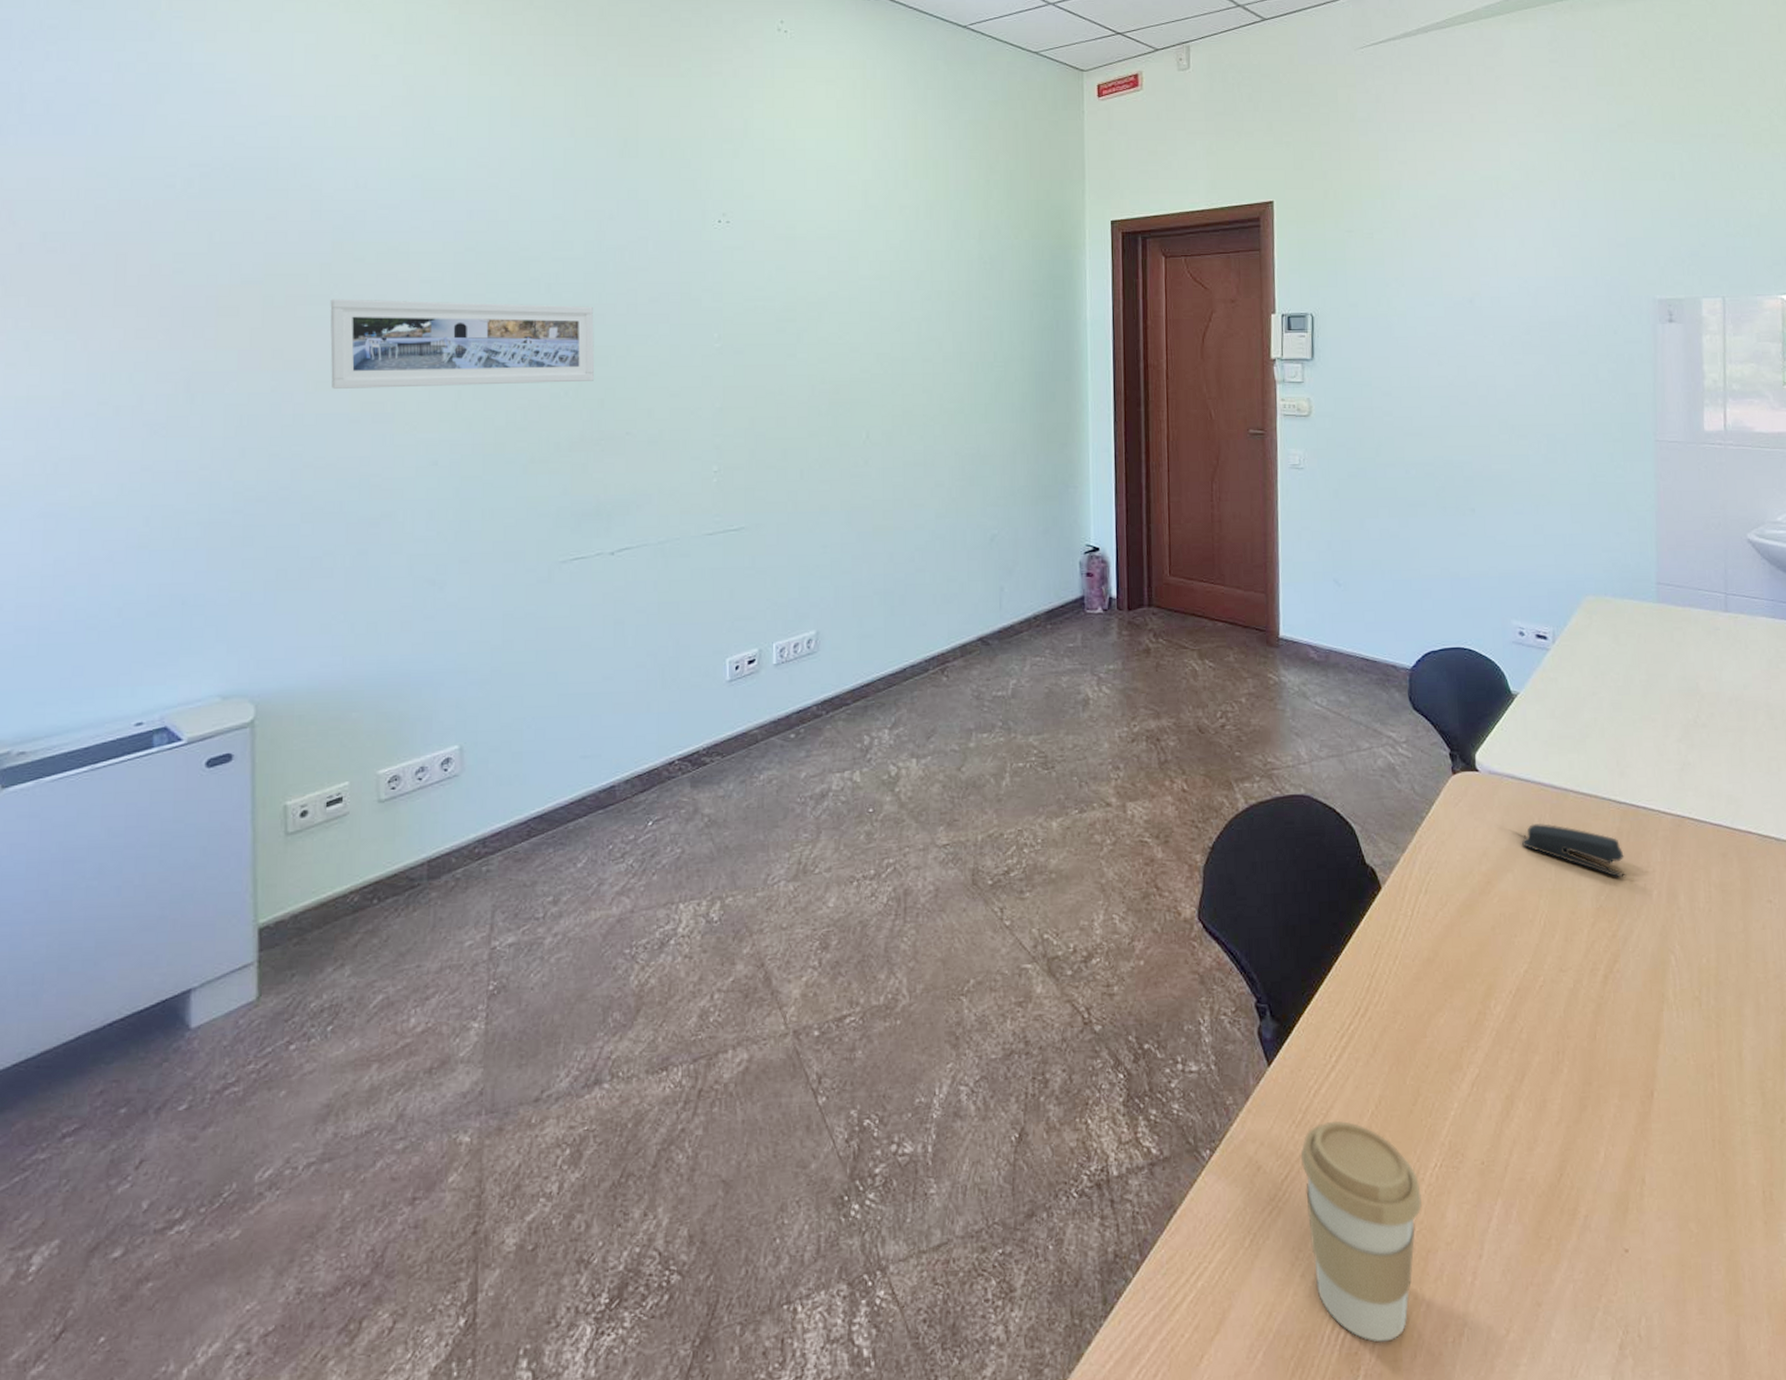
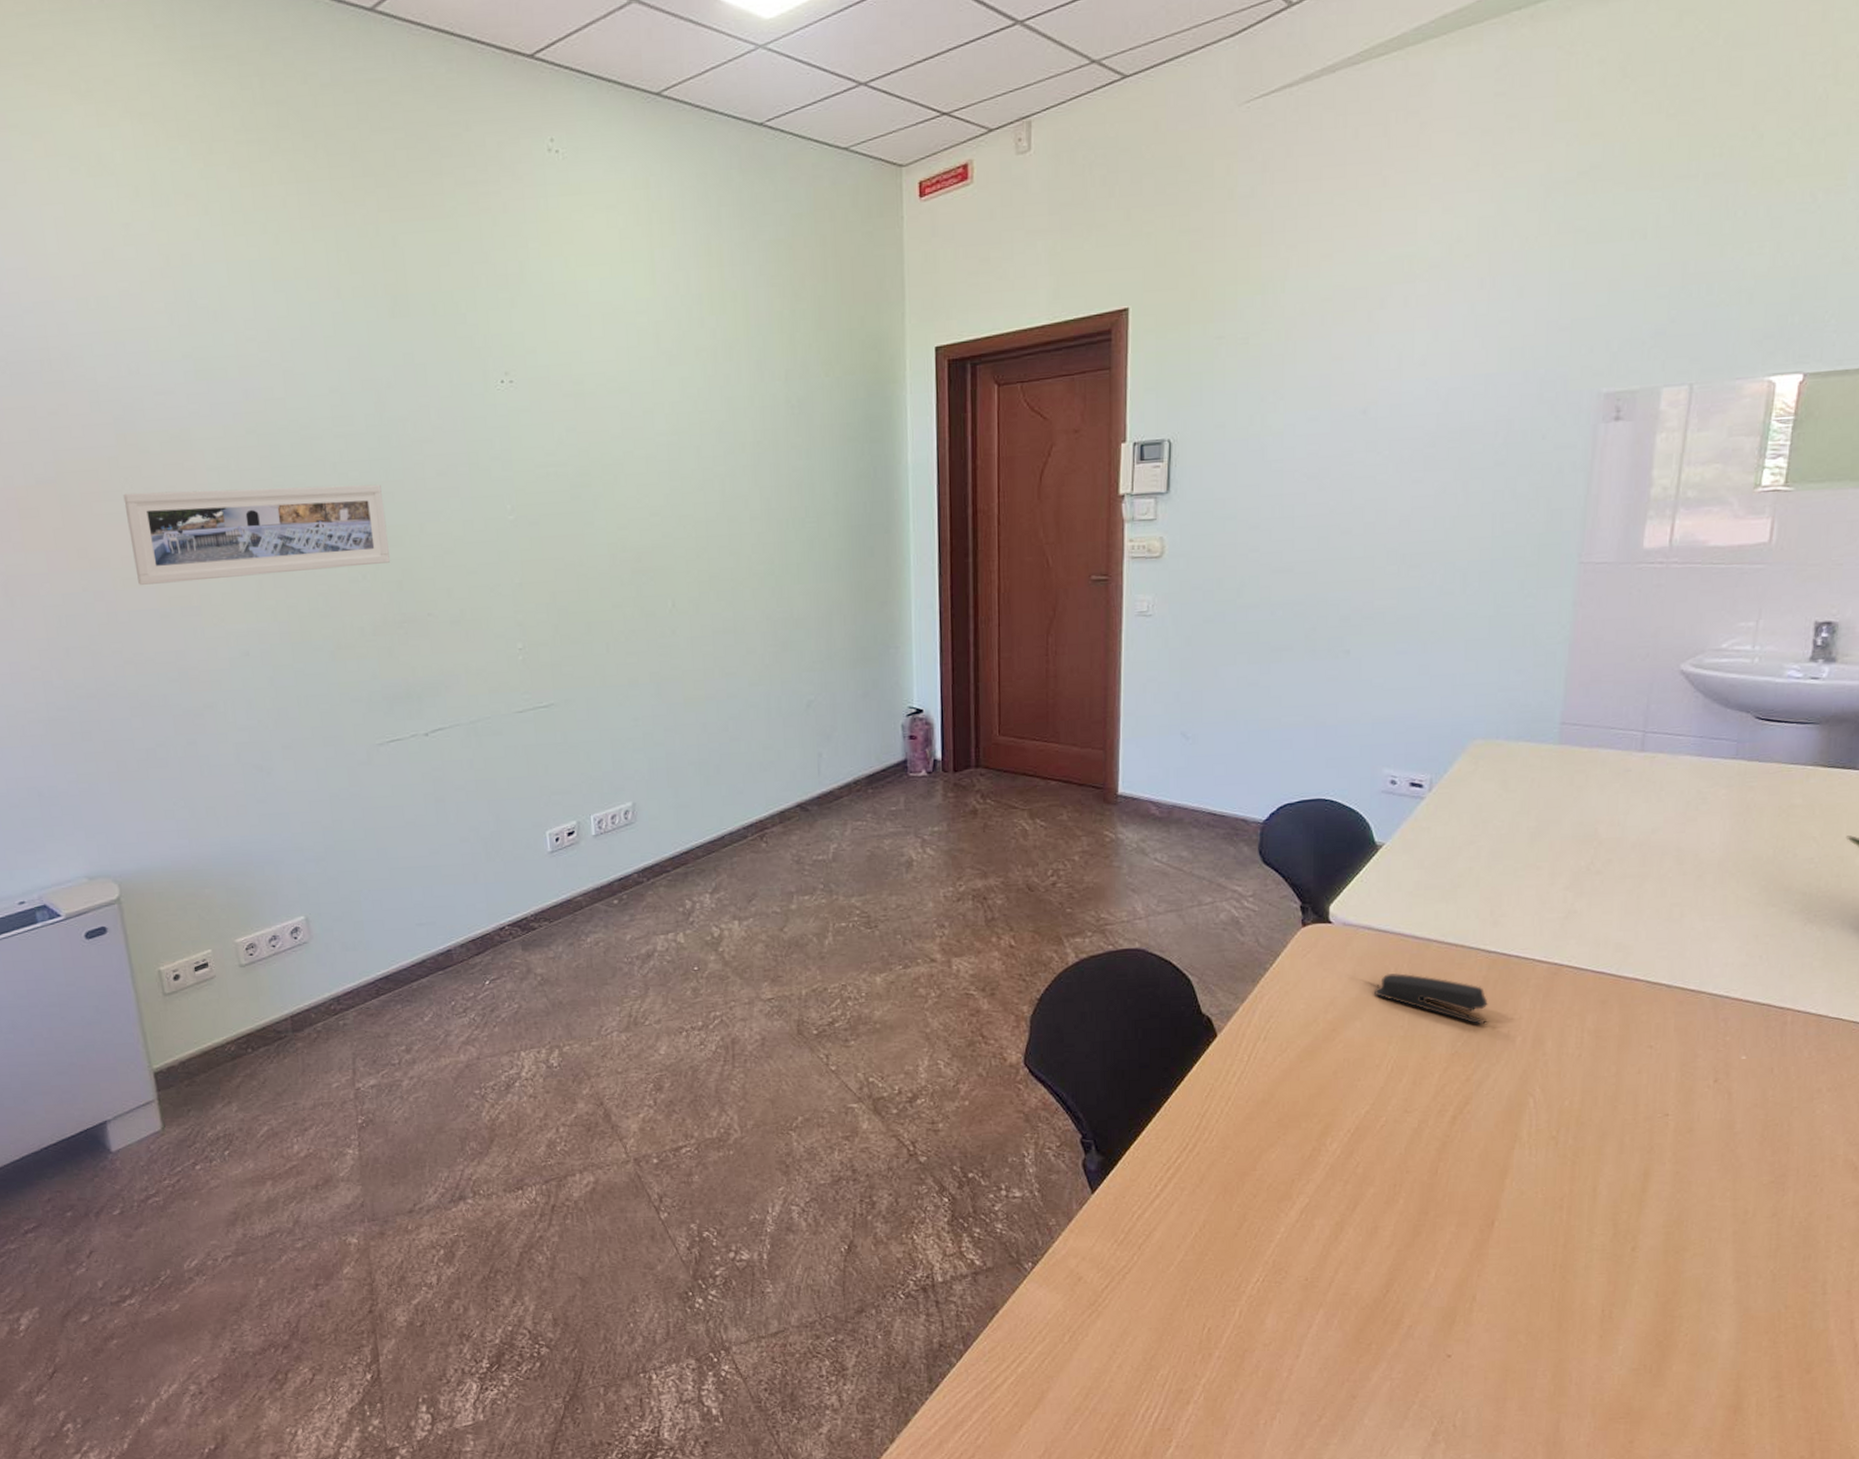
coffee cup: present [1300,1121,1422,1342] -> none [1121,1241,1241,1421]

